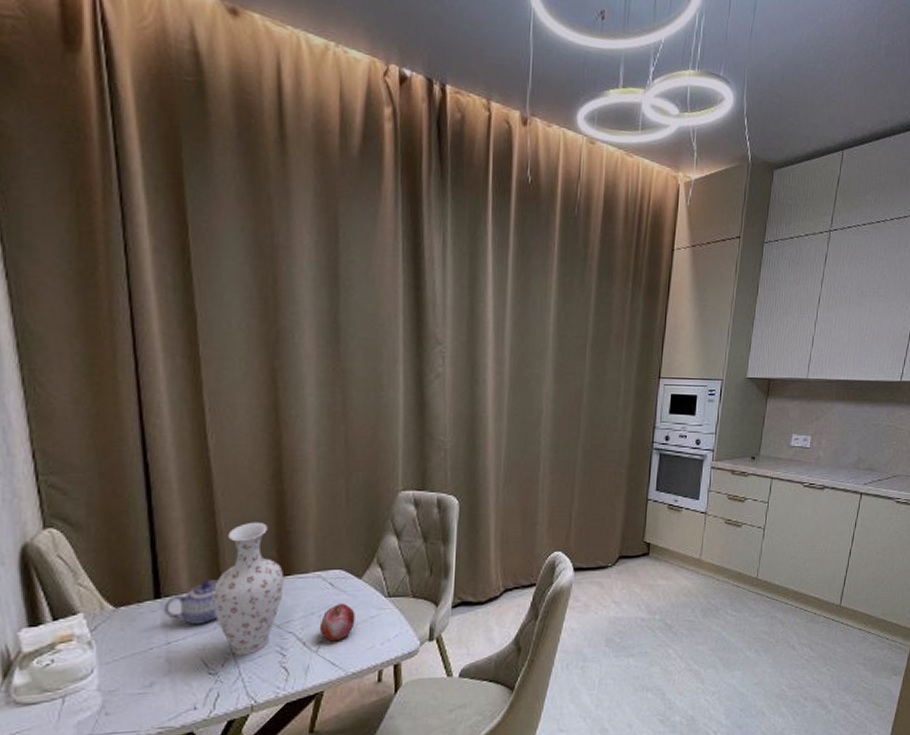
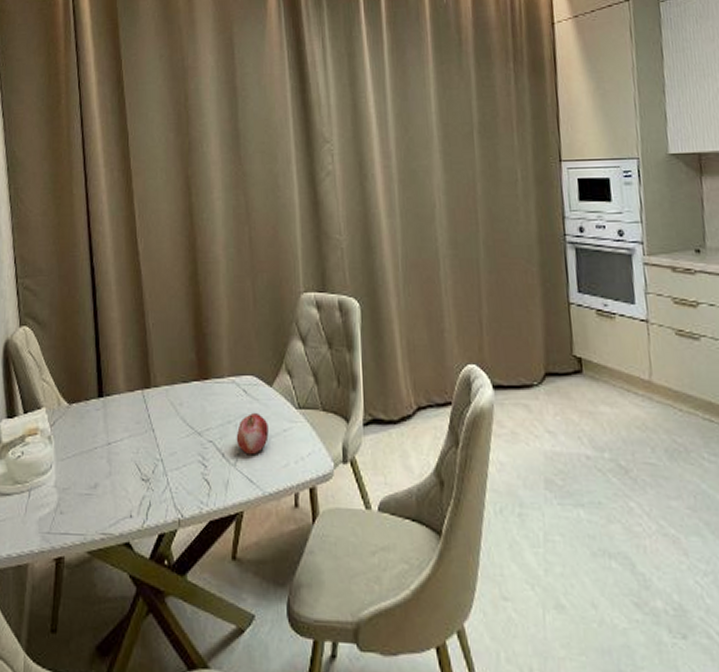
teapot: present [163,580,218,625] -> none [105,381,149,426]
vase: present [213,521,284,656] -> none [144,323,203,463]

